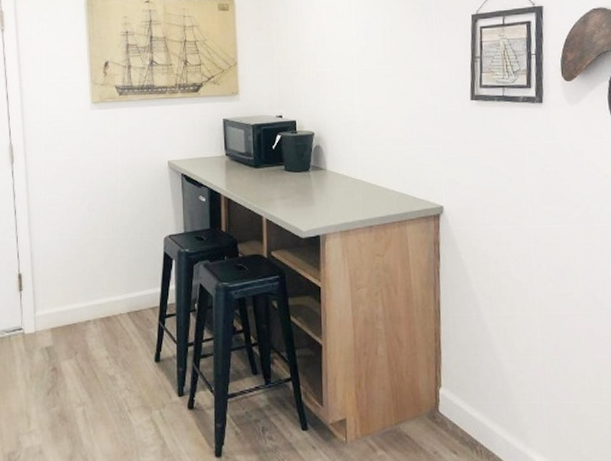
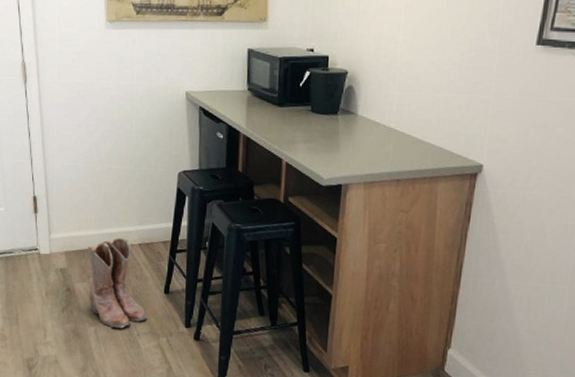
boots: none [74,307,139,405] -> present [87,237,148,328]

